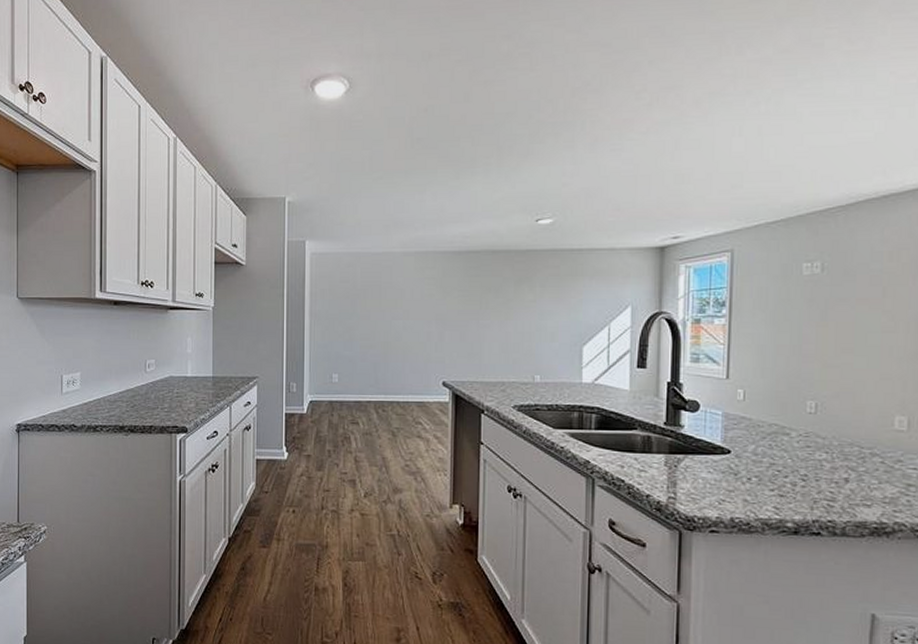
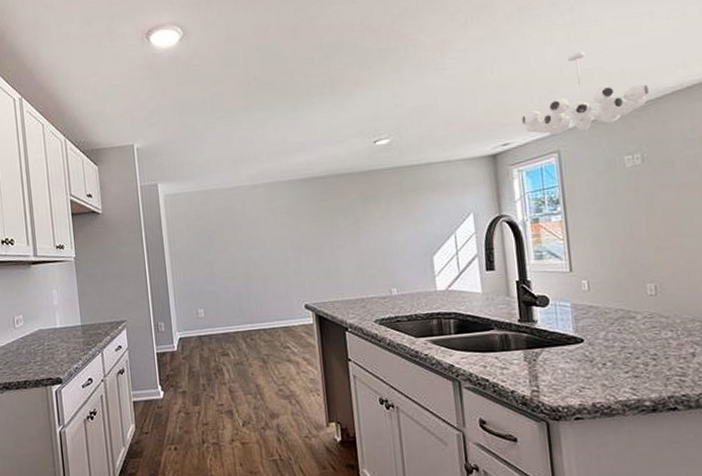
chandelier: none [697,146,841,232] -> present [522,51,650,135]

